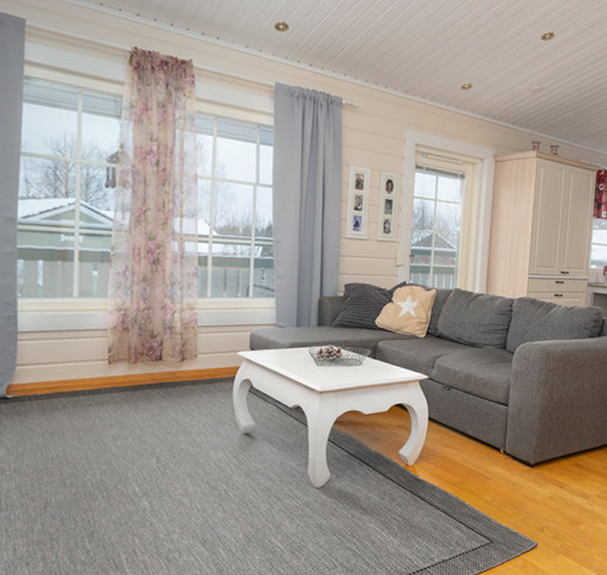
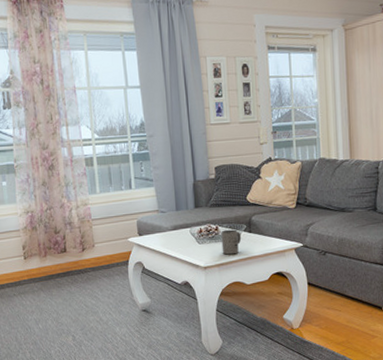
mug: none [342,353,365,381] -> present [221,229,242,255]

